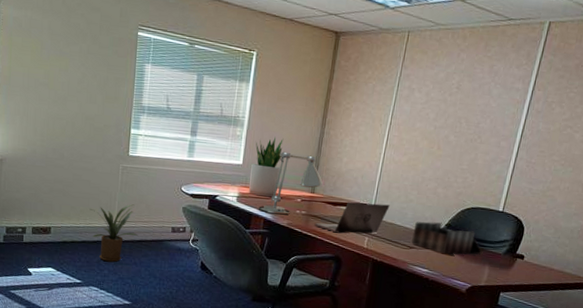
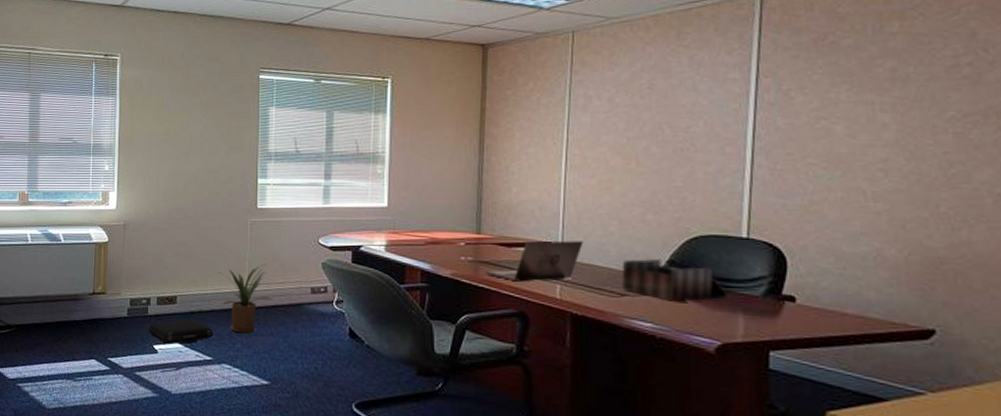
briefcase: none [23,248,84,269] -> present [148,319,214,344]
planter: present [249,136,285,197] -> none [397,170,437,243]
desk lamp: present [258,151,323,215] -> none [412,187,490,264]

